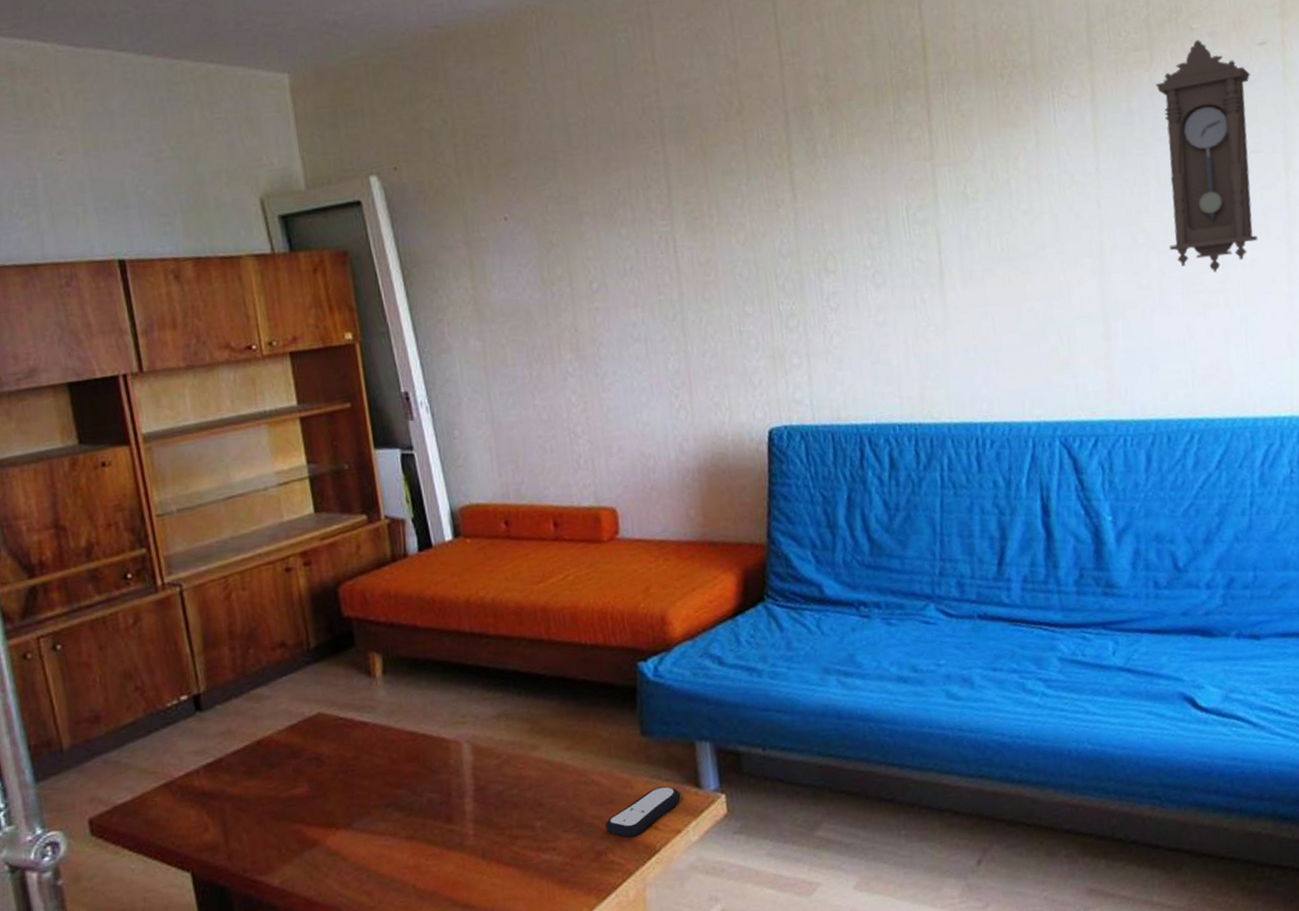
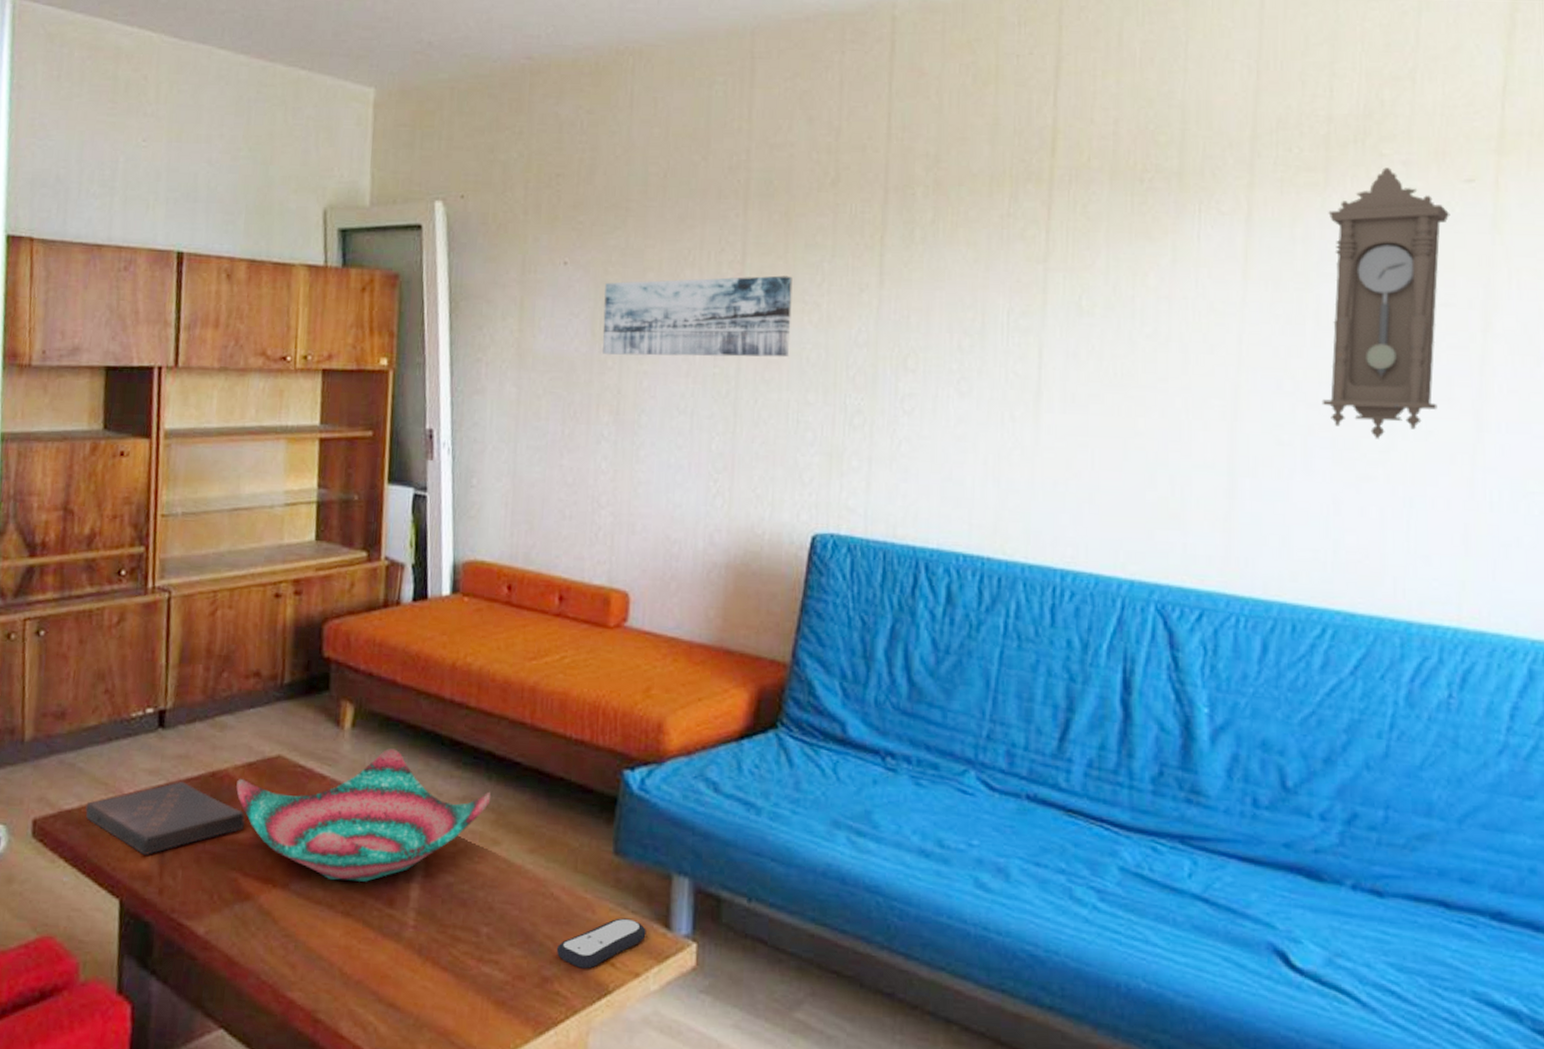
book: none [139,754,298,828] -> present [85,781,245,855]
decorative bowl: none [283,685,523,812] -> present [236,748,490,882]
wall art: none [546,202,724,298] -> present [602,275,793,357]

